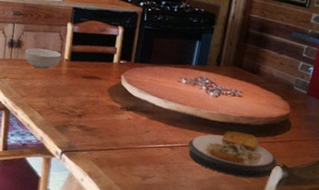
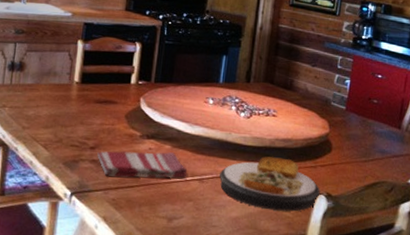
cereal bowl: present [24,48,62,70] -> none [27,70,71,95]
dish towel: none [83,119,160,145] -> present [97,151,187,178]

